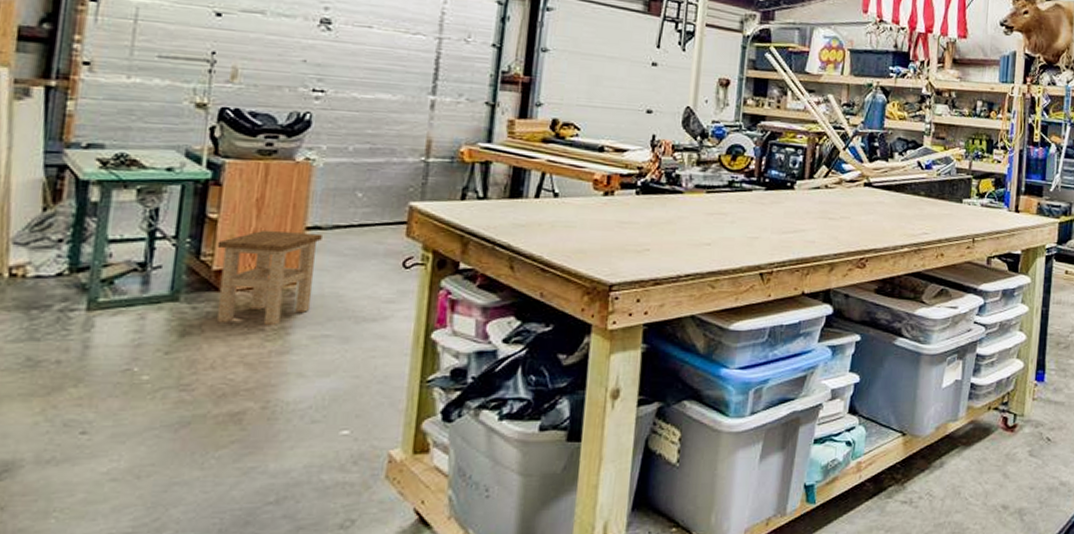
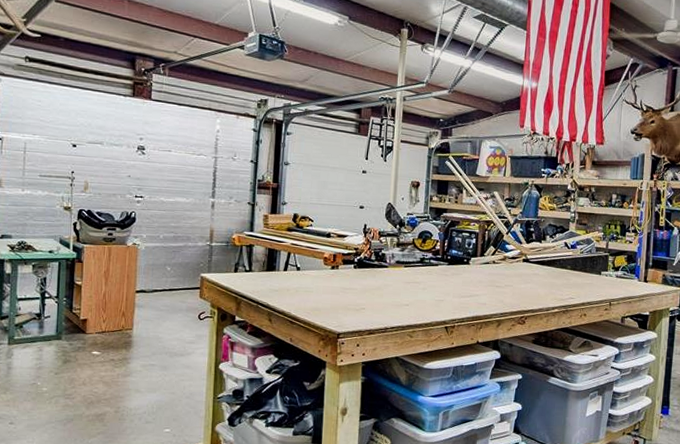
stool: present [216,229,322,325] -> none [82,292,146,357]

